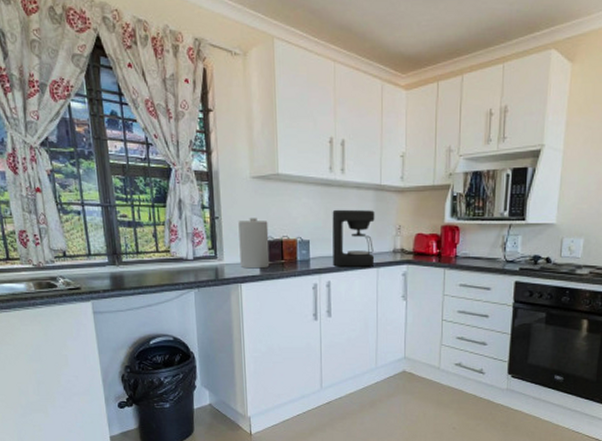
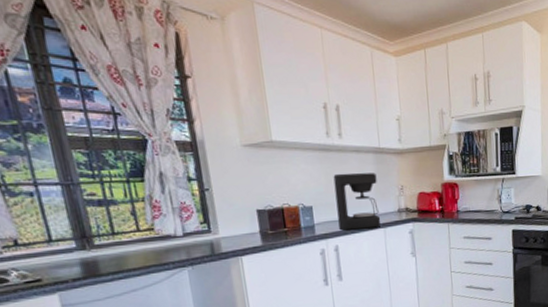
paper towel holder: present [238,218,270,269] -> none [232,187,272,241]

